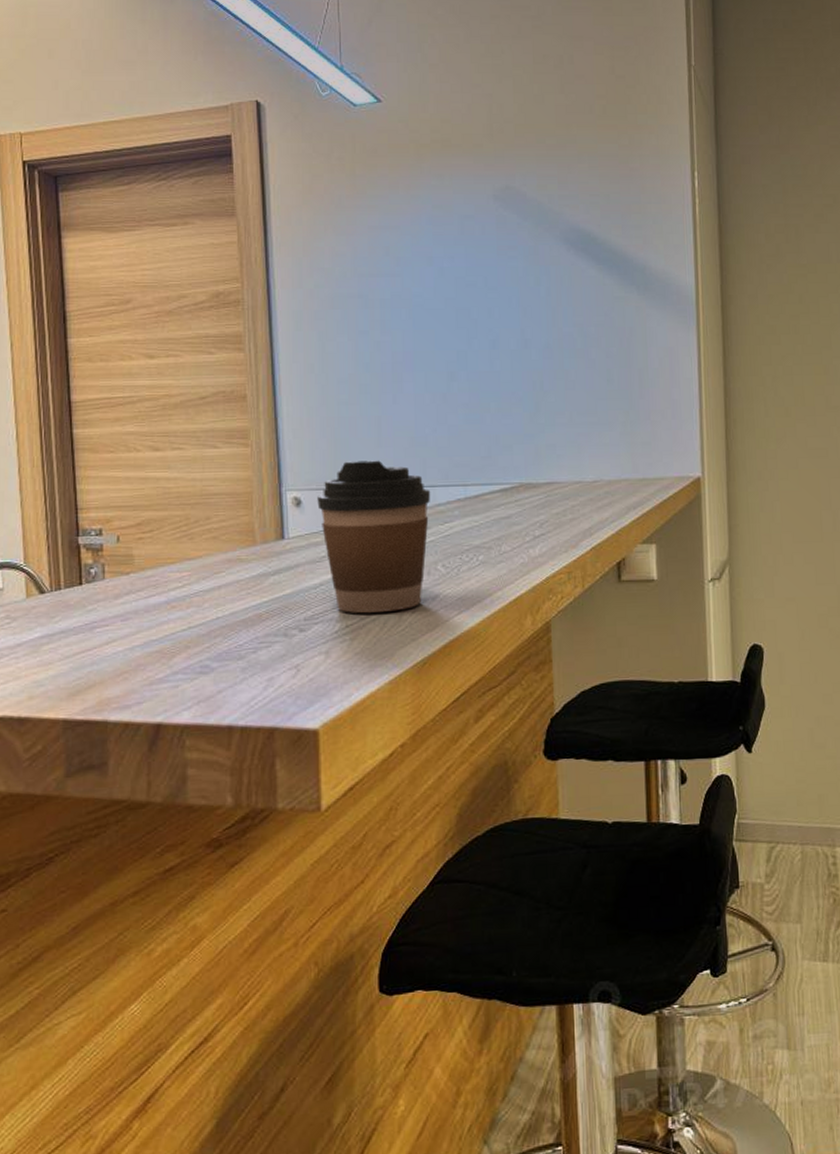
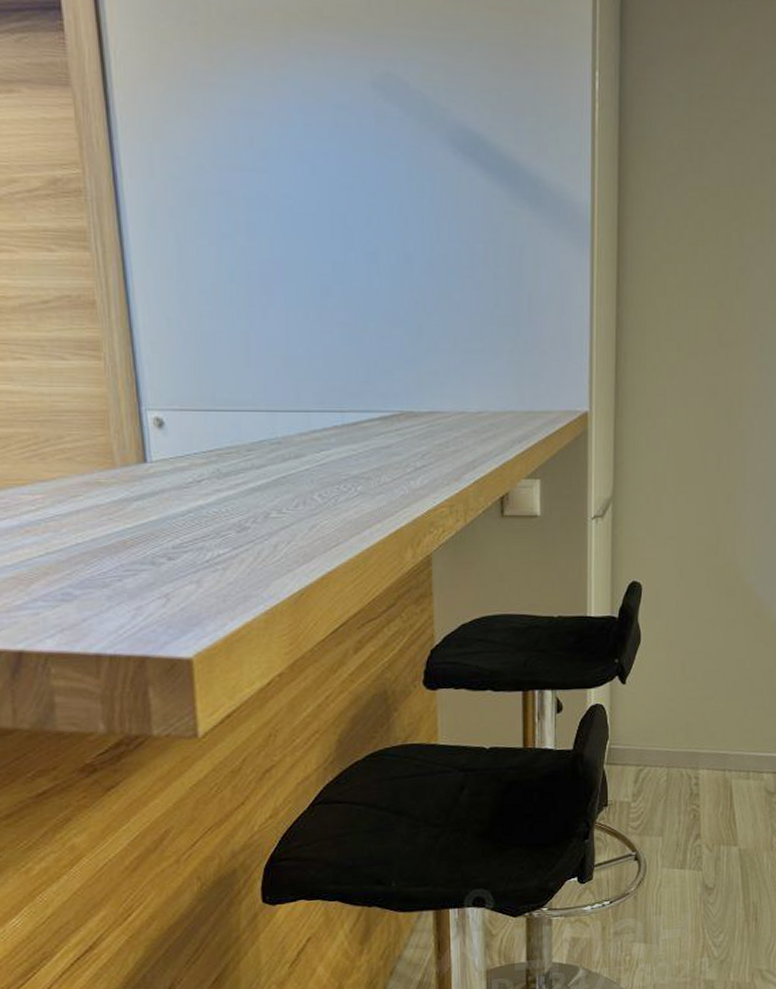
coffee cup: present [317,460,431,614] -> none [181,380,306,543]

